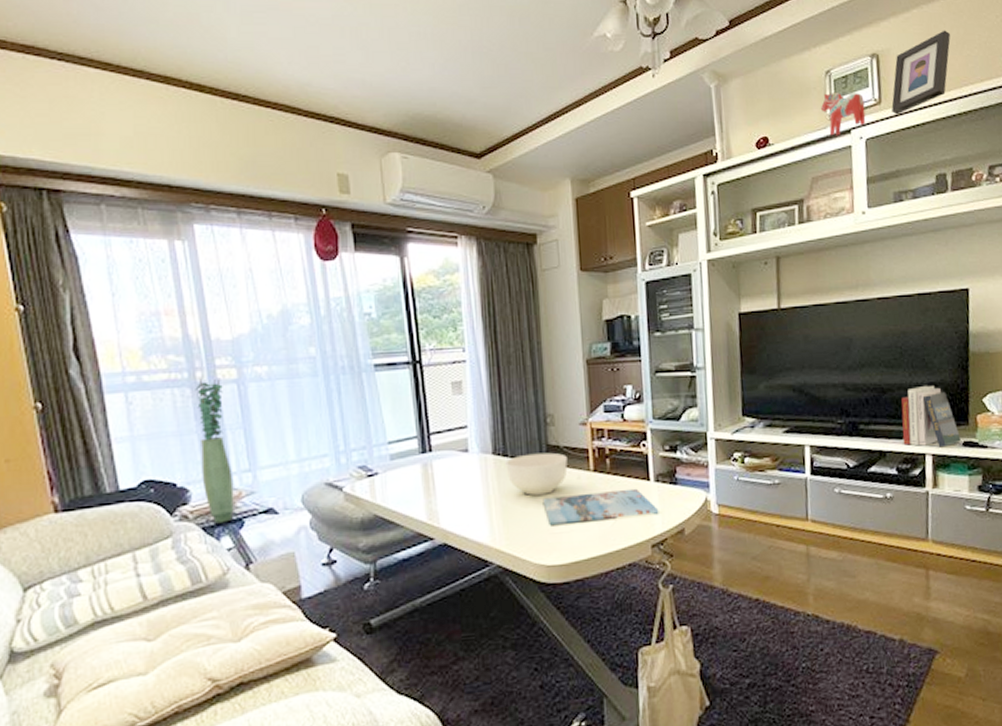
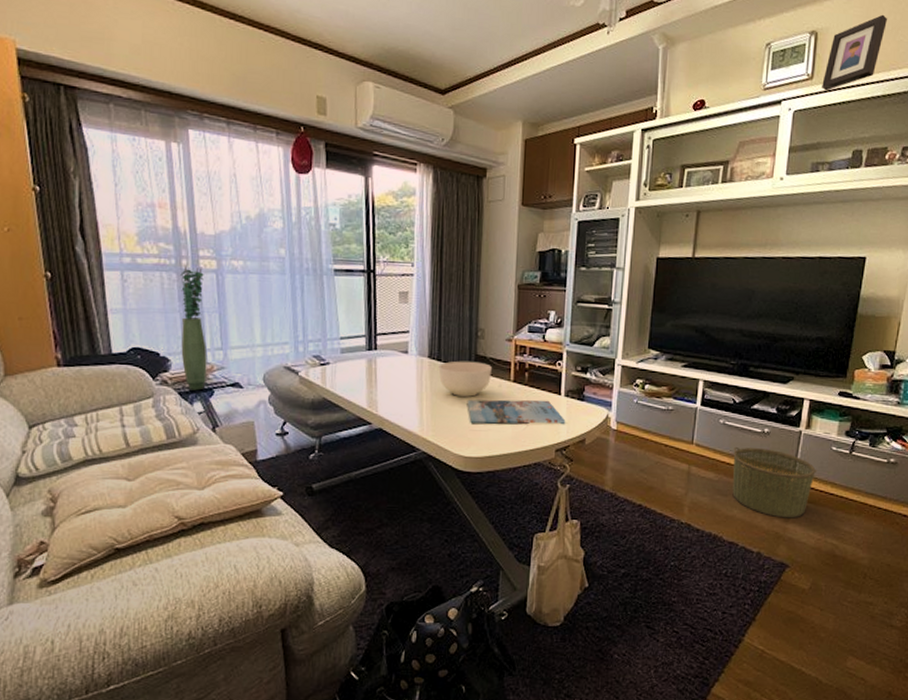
decorative figurine: present [820,92,866,137] -> none [756,63,798,107]
basket: none [855,516,954,596] -> present [732,446,818,518]
books: present [901,384,961,448] -> none [786,339,837,395]

